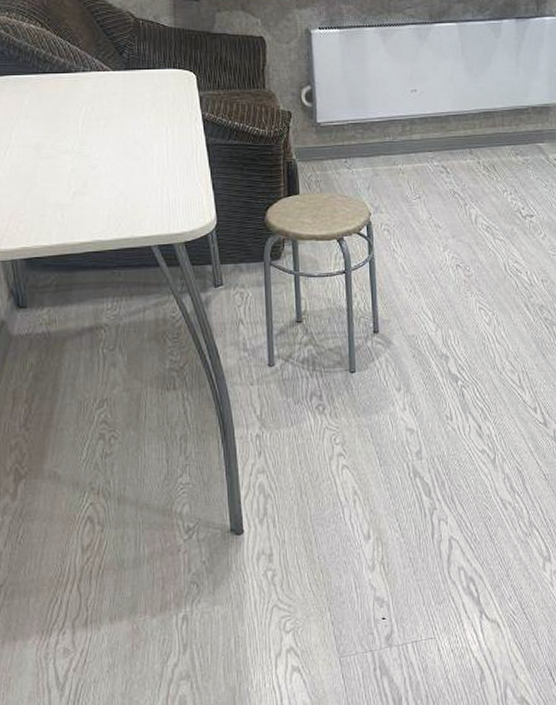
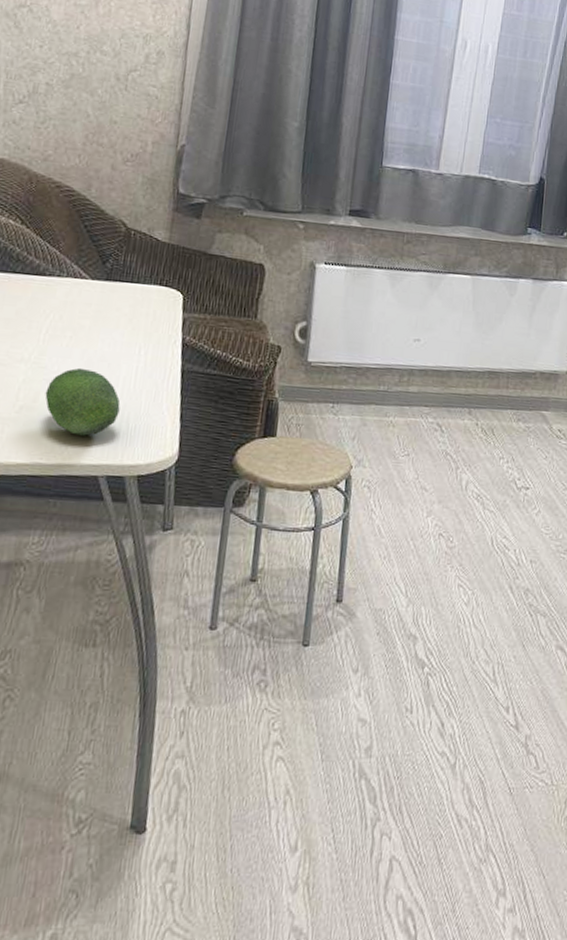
fruit: none [92,152,159,213] -> present [45,367,121,436]

